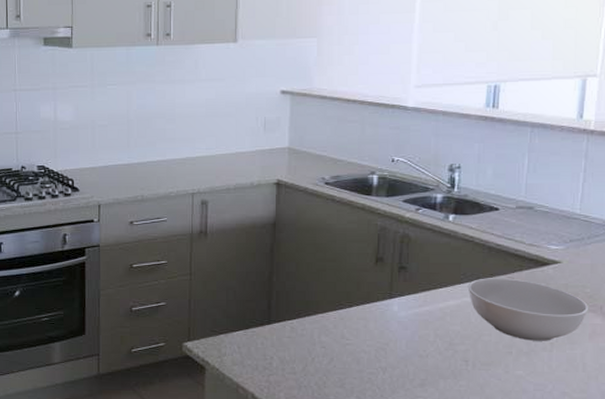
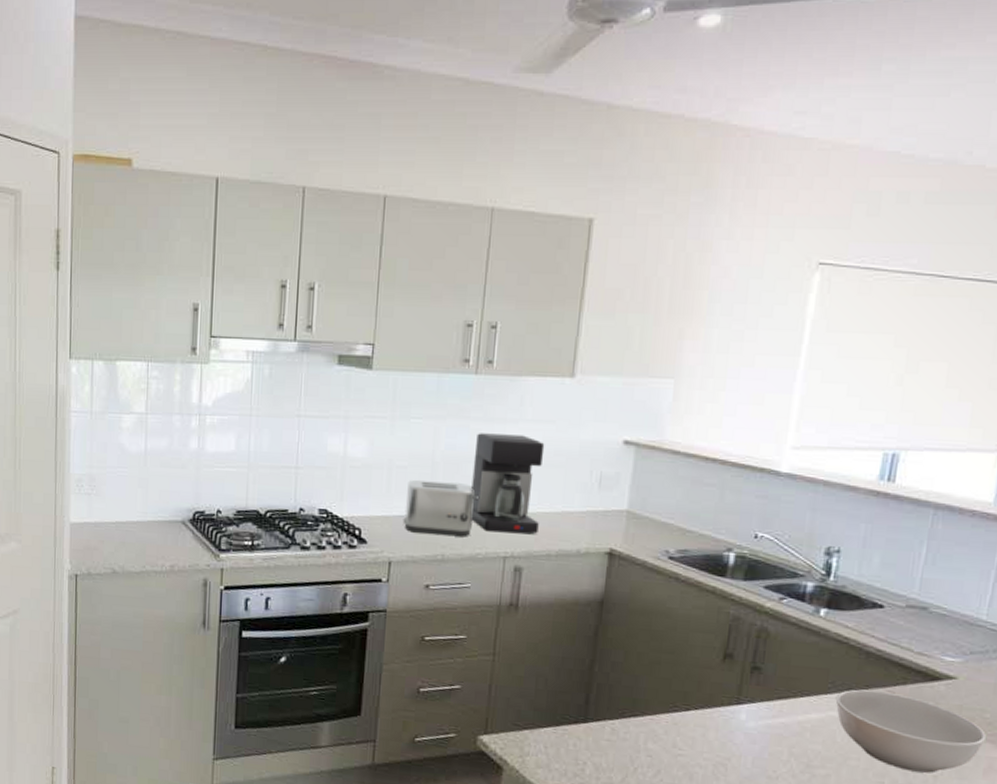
toaster: none [107,135,169,180] -> present [403,479,480,537]
coffee maker: none [161,92,218,174] -> present [471,433,545,534]

